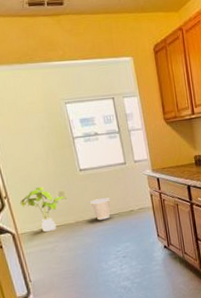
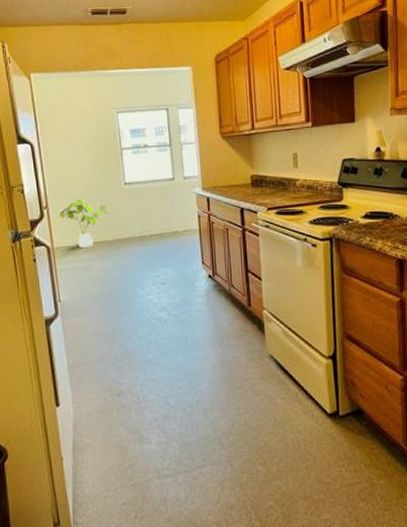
wastebasket: present [90,198,111,220] -> none [132,216,153,240]

